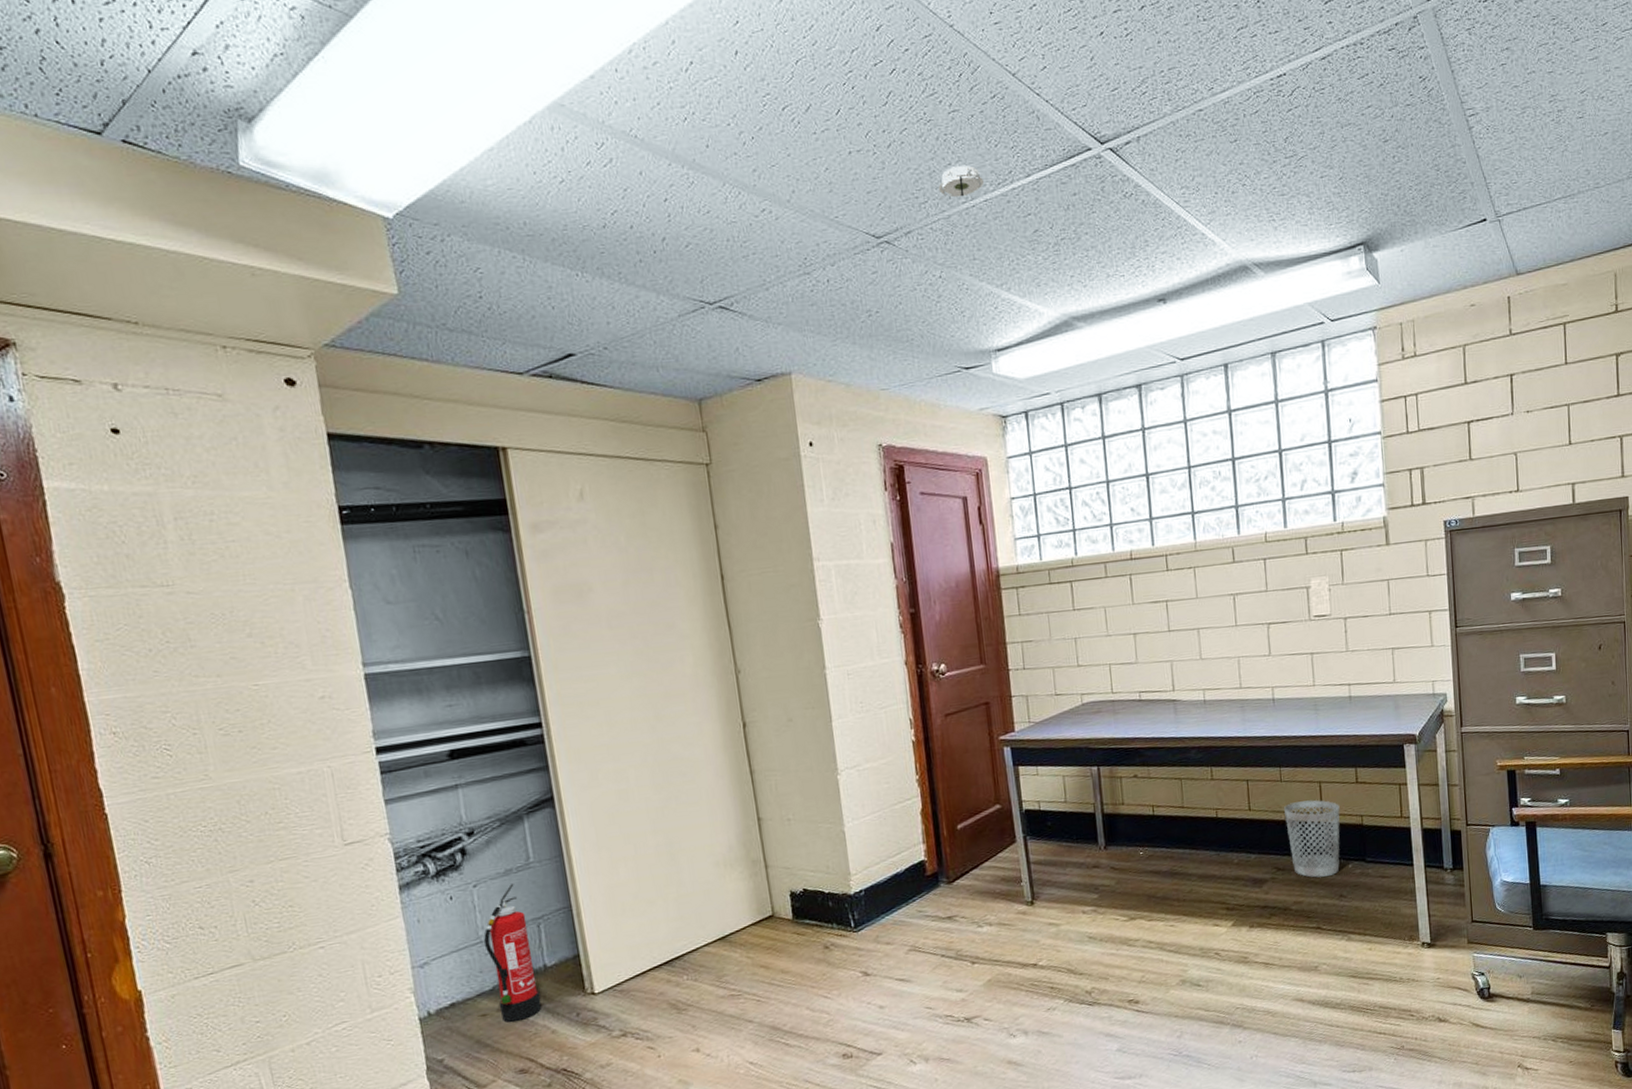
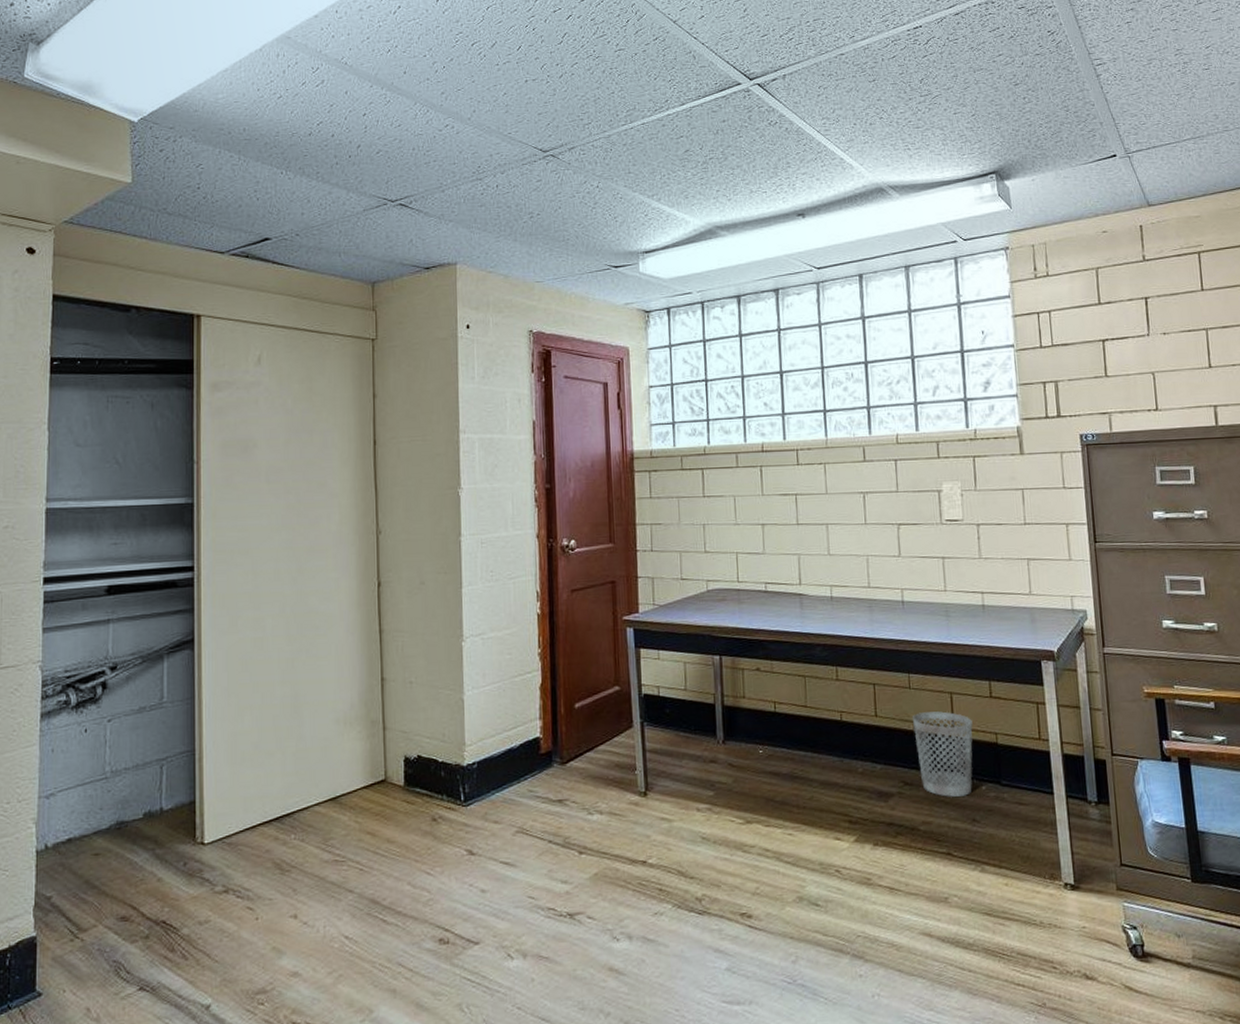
fire extinguisher: present [484,884,542,1023] -> none [109,722,152,866]
smoke detector: present [938,165,985,200] -> none [600,93,643,122]

